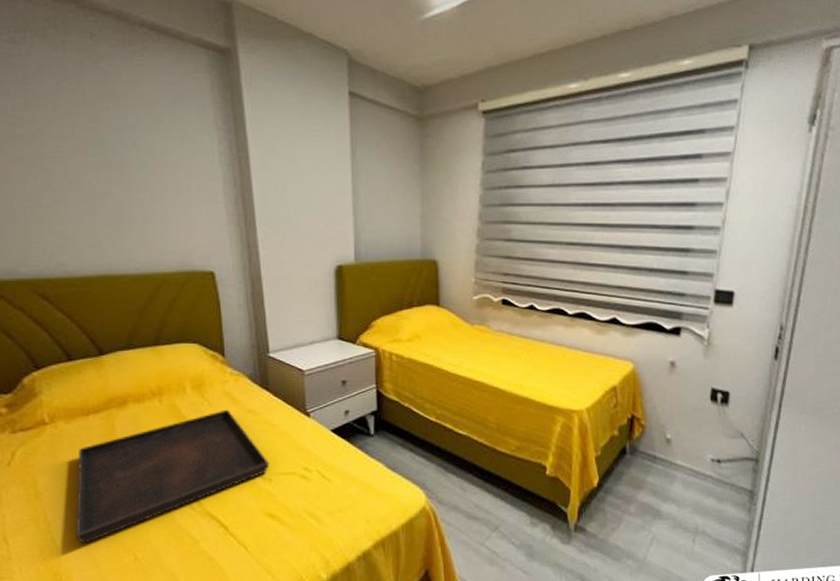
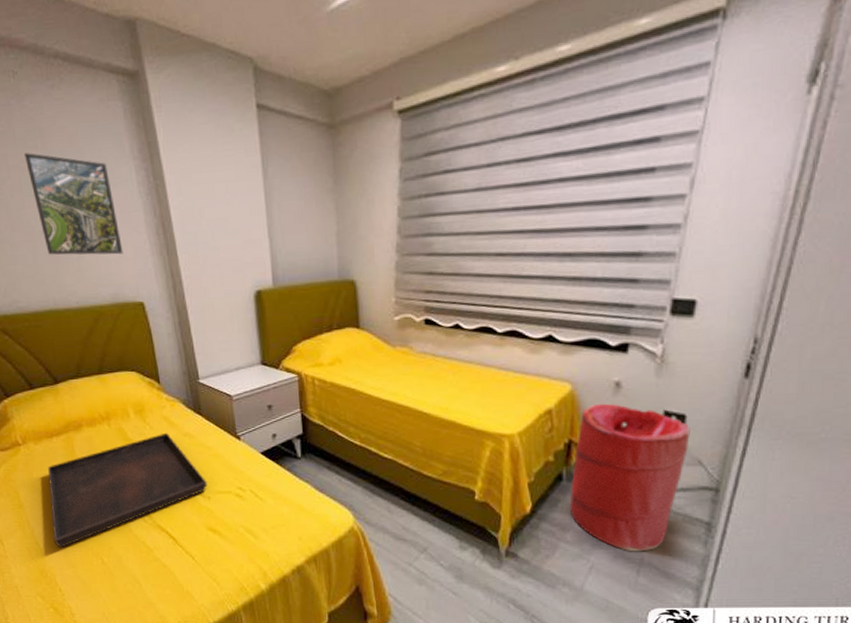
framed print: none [94,113,196,222] -> present [24,153,123,255]
laundry hamper: none [632,381,733,522] -> present [569,403,690,552]

